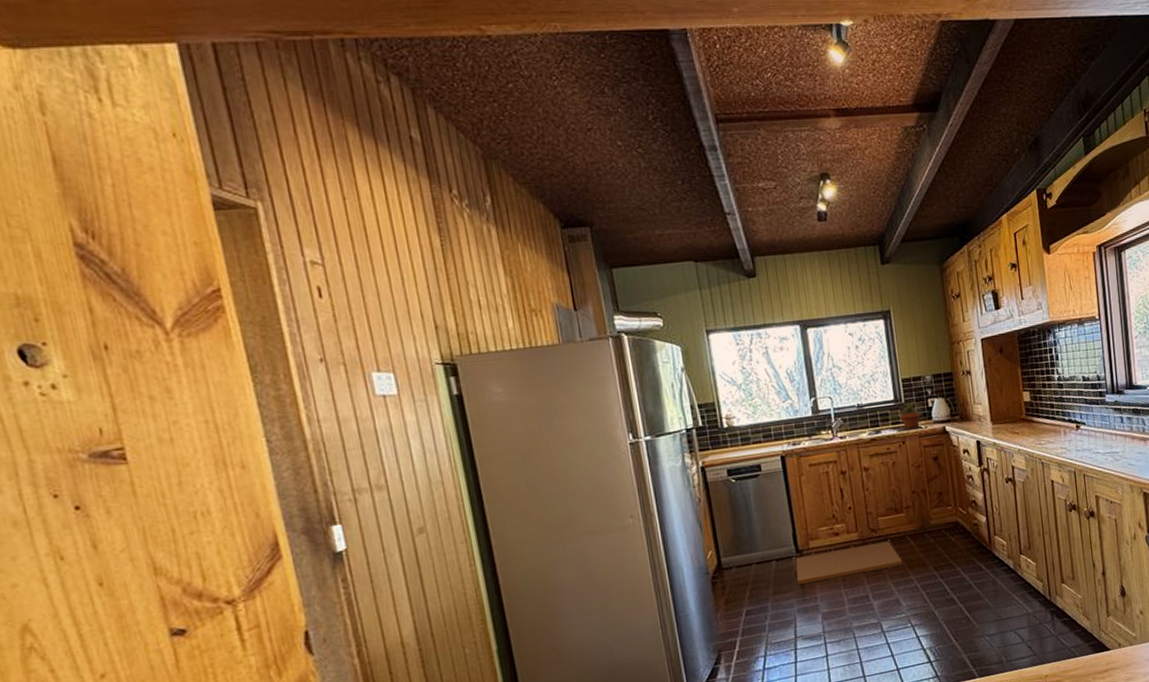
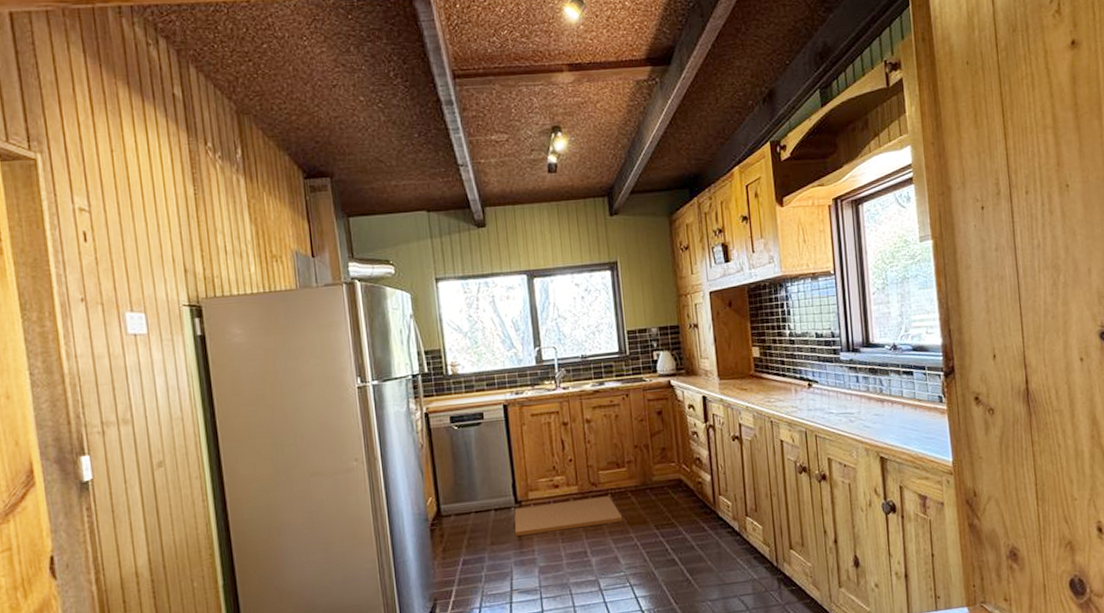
potted plant: present [898,400,923,429] -> none [622,352,647,382]

